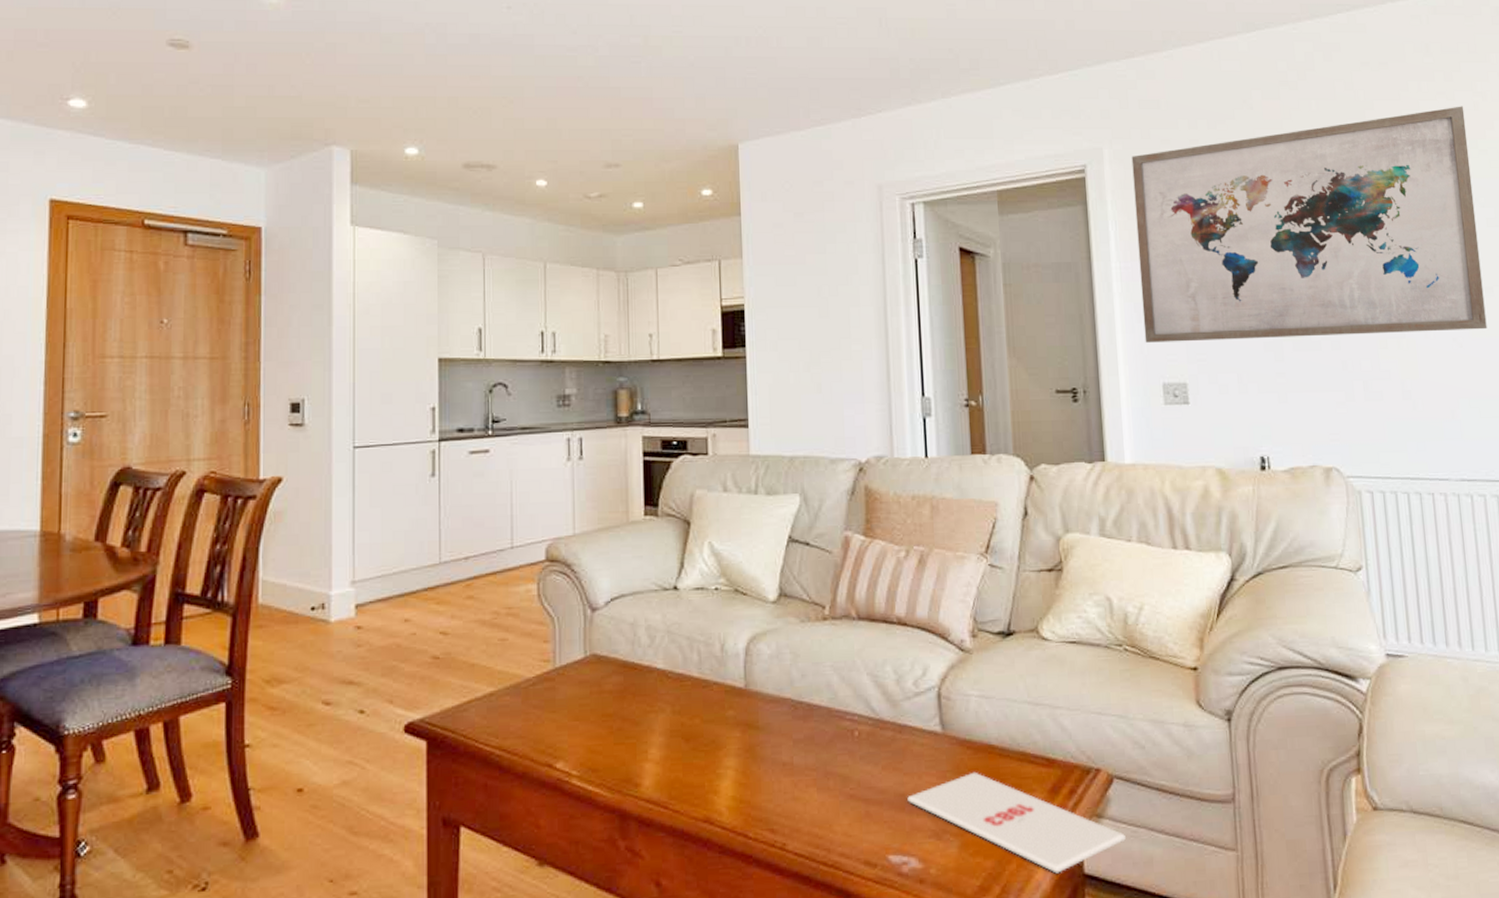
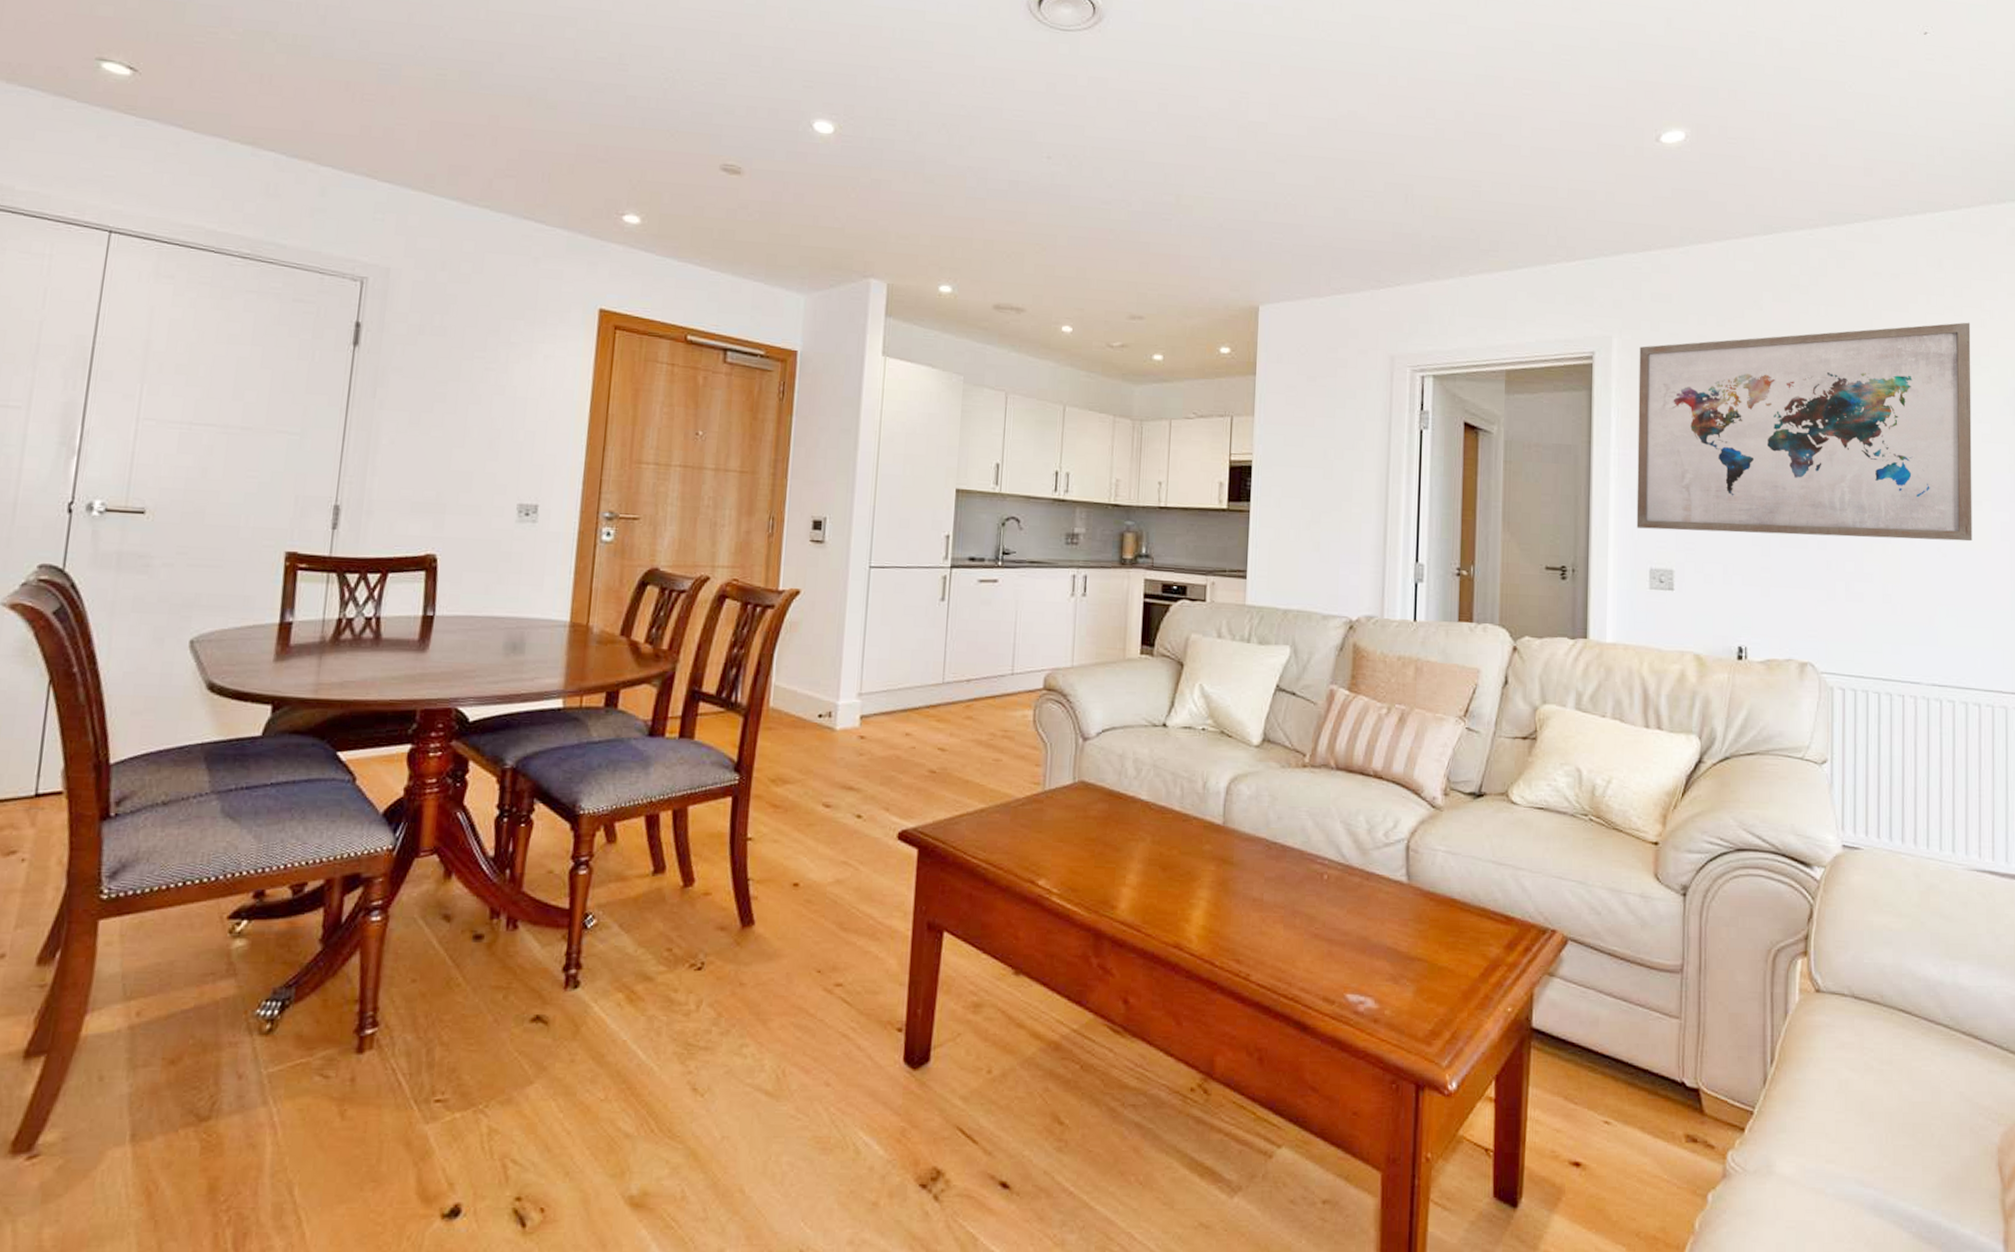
magazine: present [907,771,1126,874] -> none [1369,922,1574,1025]

